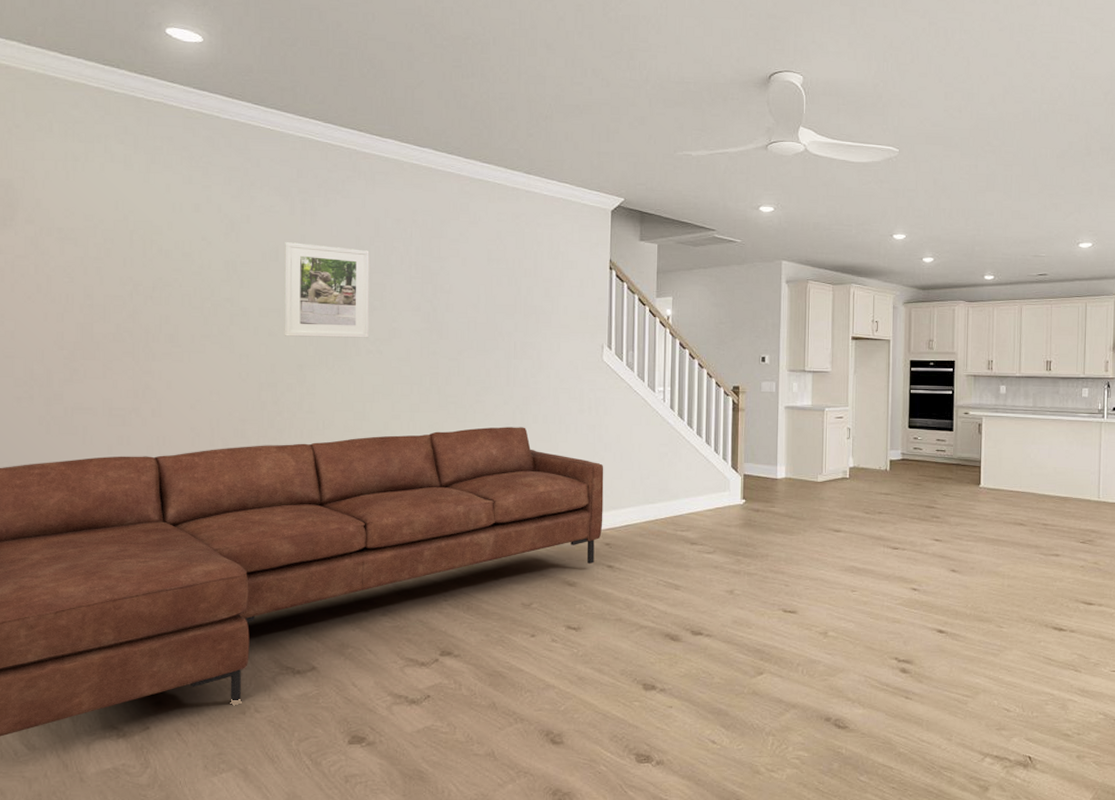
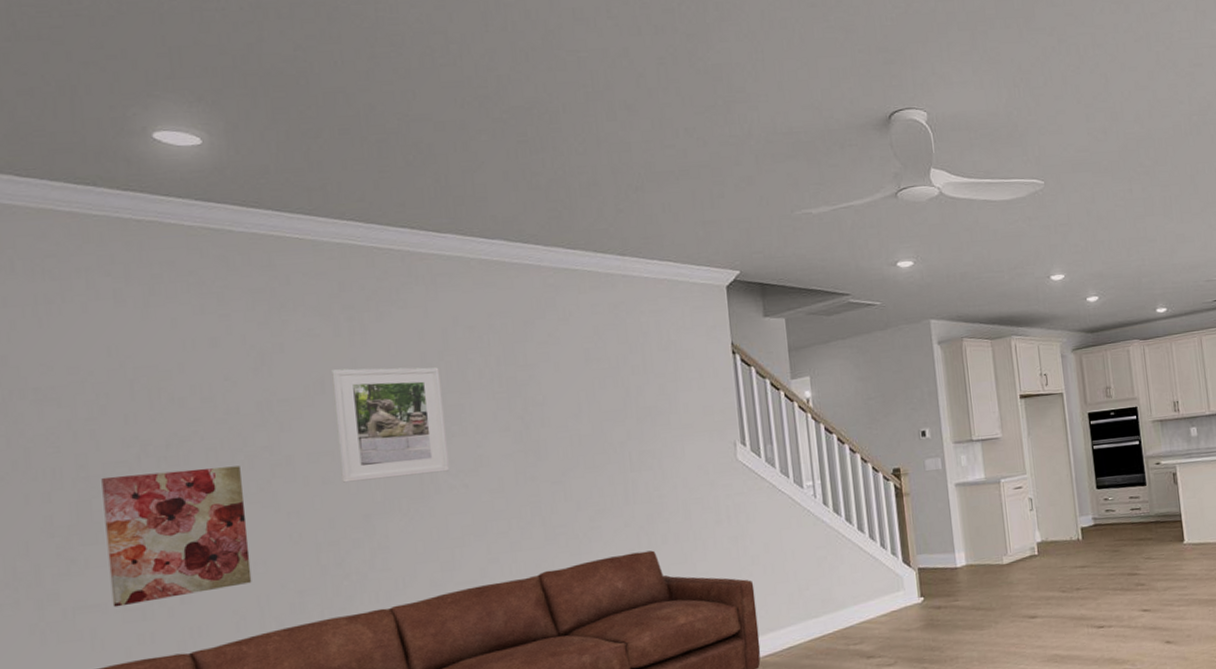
wall art: none [101,307,208,412] -> present [101,466,252,608]

